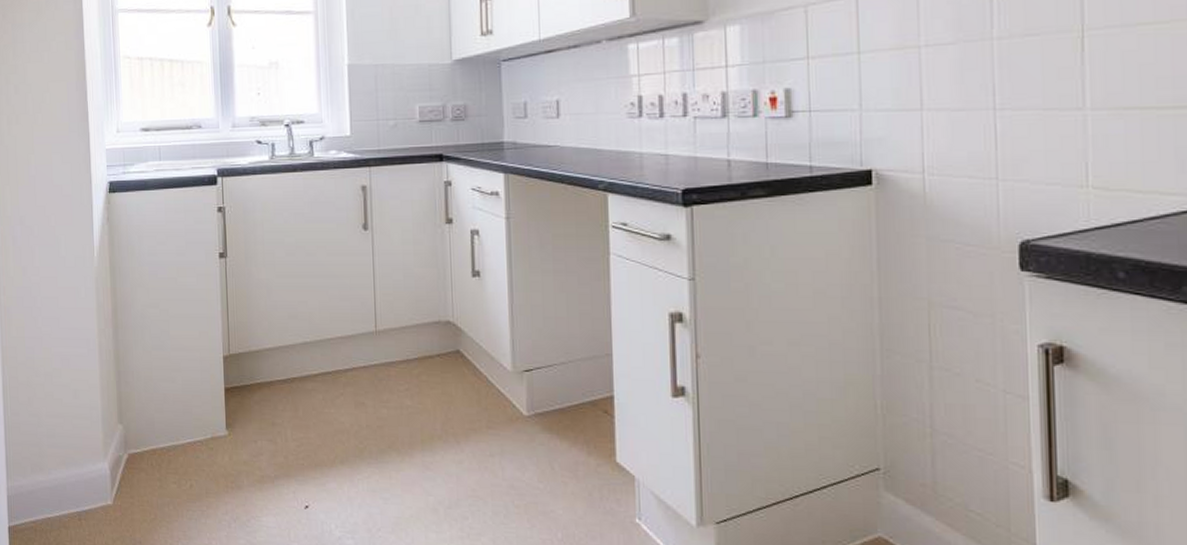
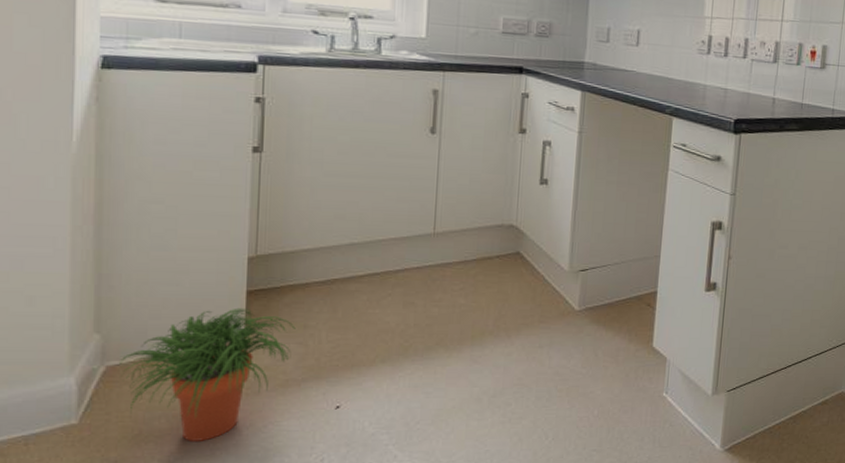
potted plant: none [136,404,266,530] -> present [118,307,296,441]

